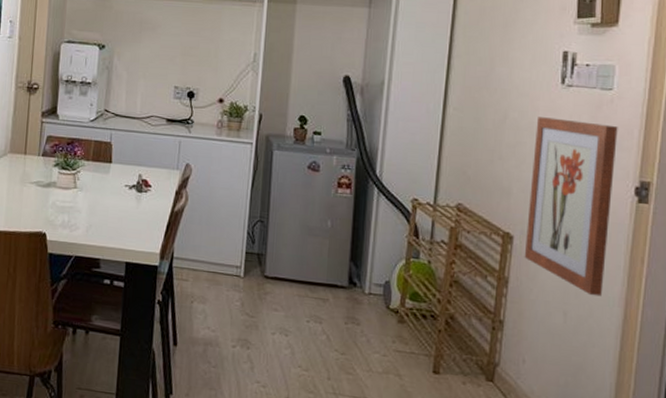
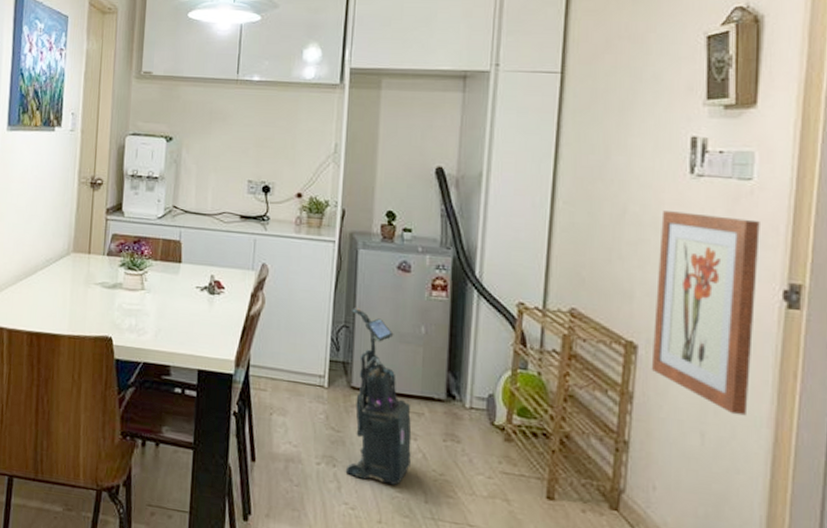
vacuum cleaner: none [258,204,317,364] -> present [345,308,412,485]

